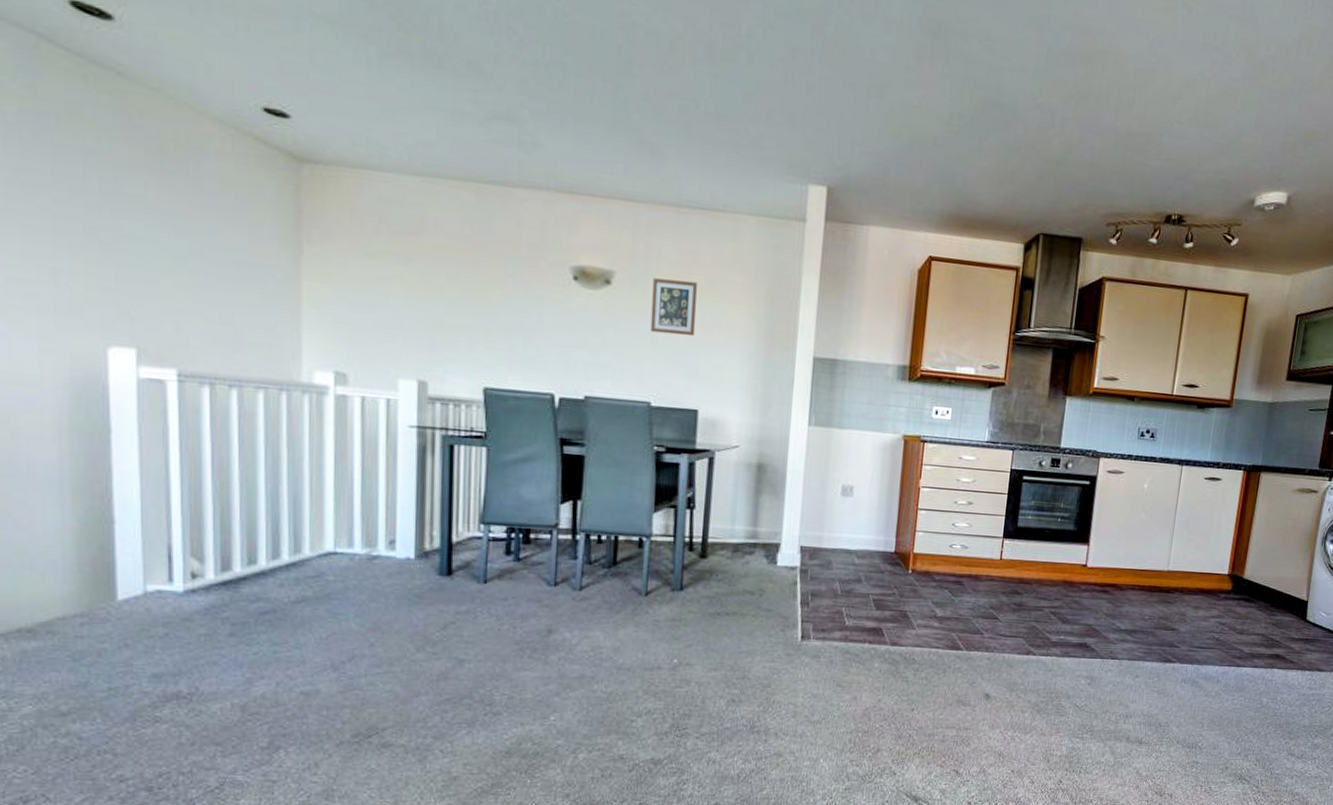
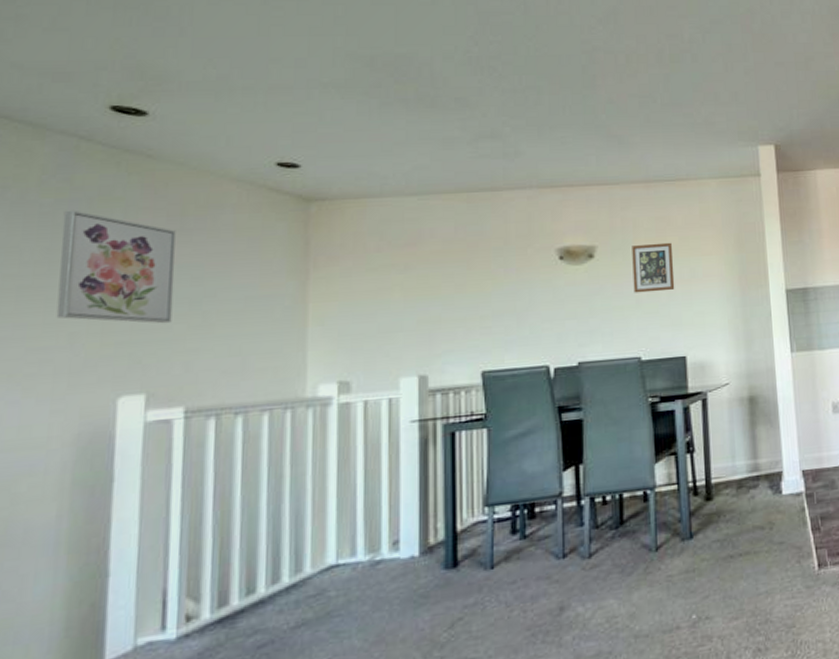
wall art: none [30,124,158,277] -> present [56,210,176,324]

